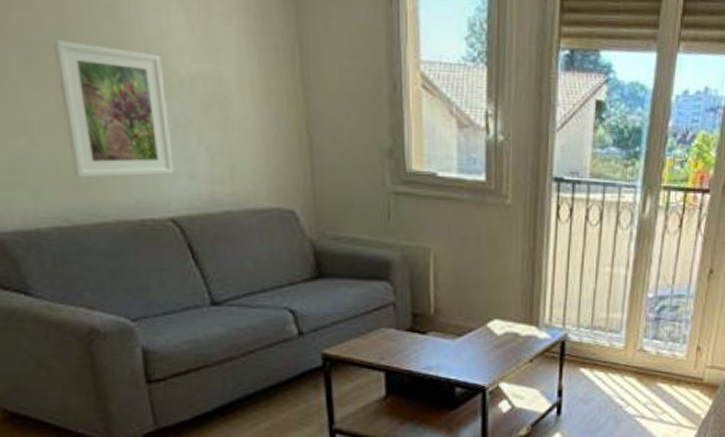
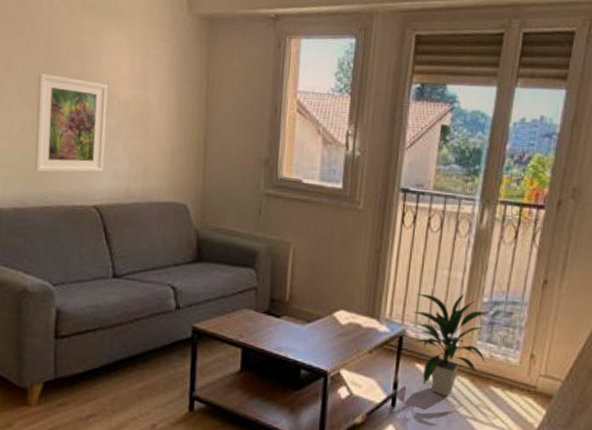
indoor plant: none [574,288,654,399] -> present [412,292,489,397]

